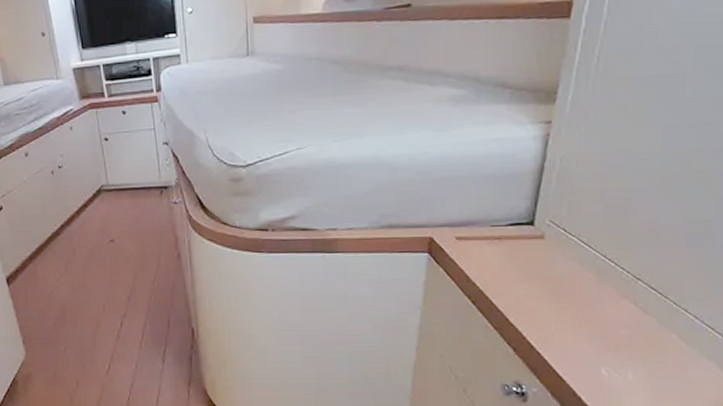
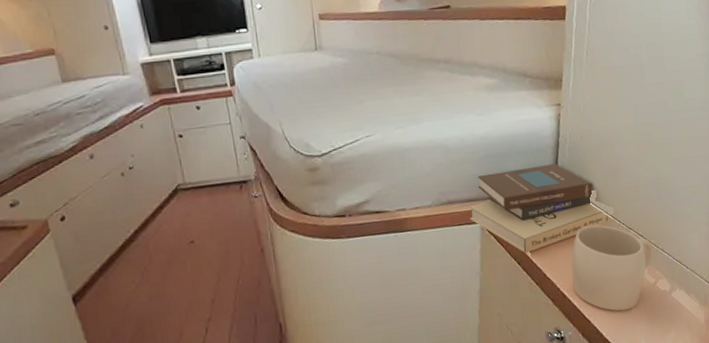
books: none [415,193,613,292] -> present [469,164,613,254]
mug: none [545,270,672,375] -> present [570,225,654,311]

